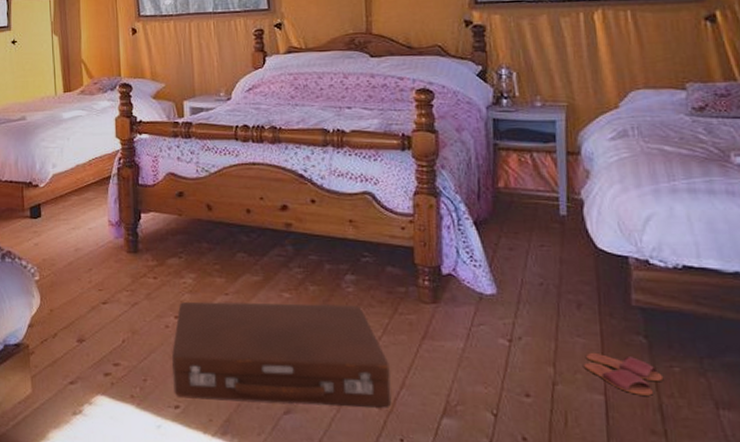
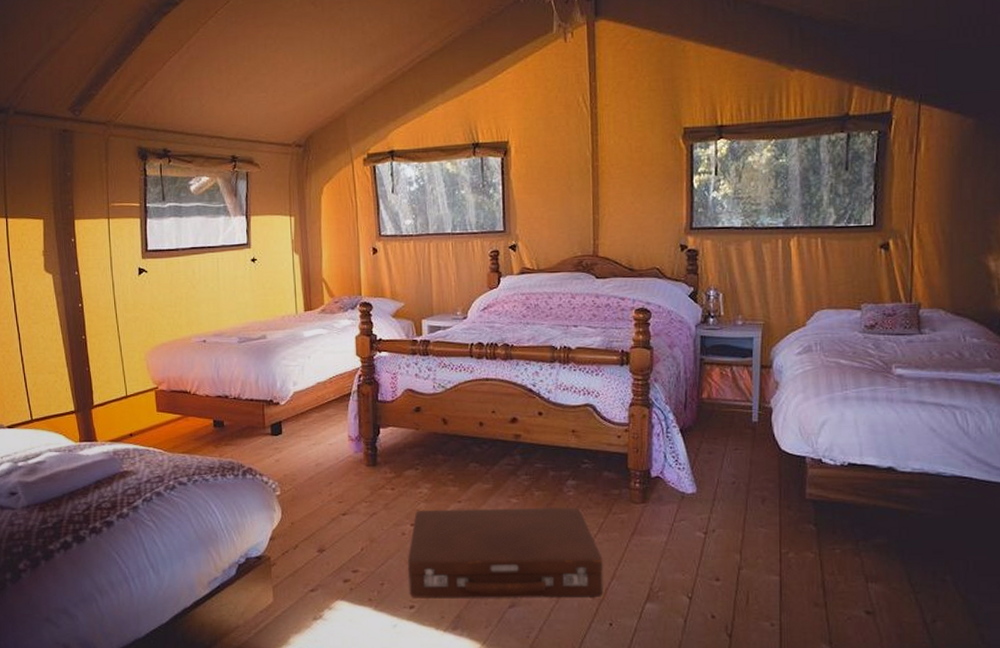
slippers: present [584,352,664,396] -> none [765,540,827,574]

